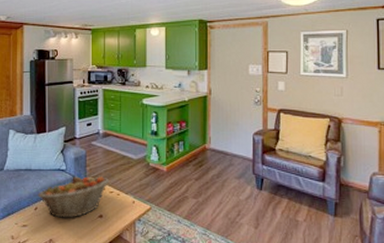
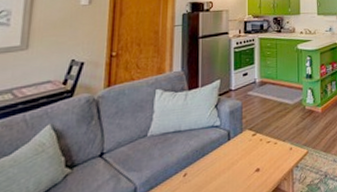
fruit basket: present [38,176,110,218] -> none [187,127,267,181]

